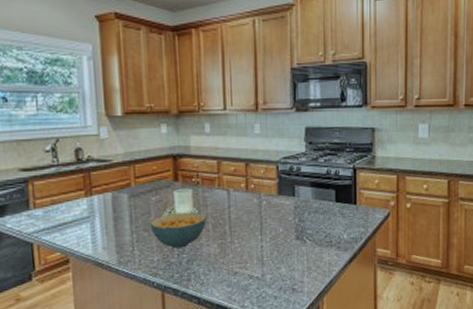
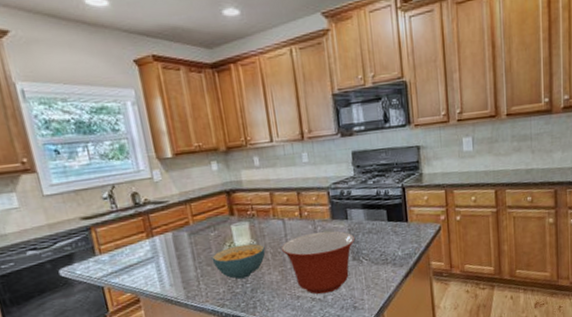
mixing bowl: none [222,207,300,273] -> present [280,231,355,295]

